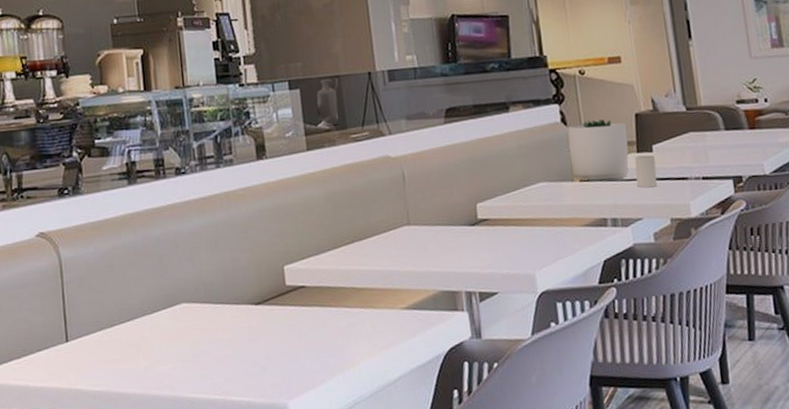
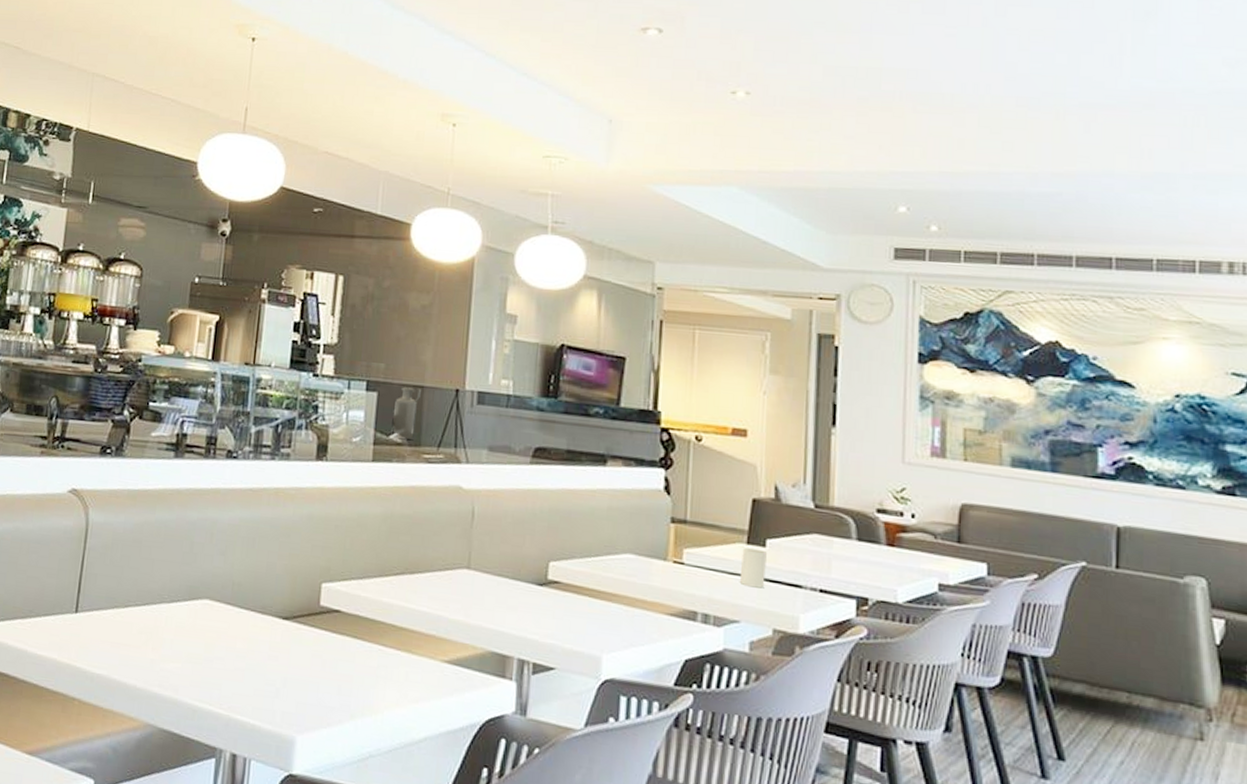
planter: present [568,119,629,181] -> none [667,494,740,570]

